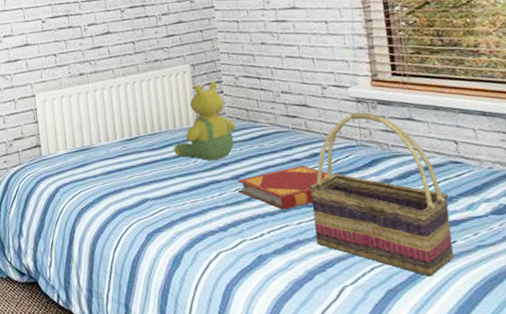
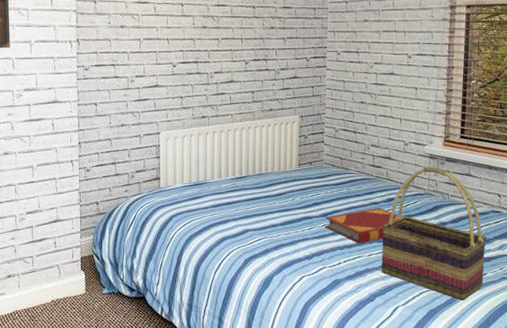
teddy bear: present [174,81,236,161] -> none [276,132,331,200]

